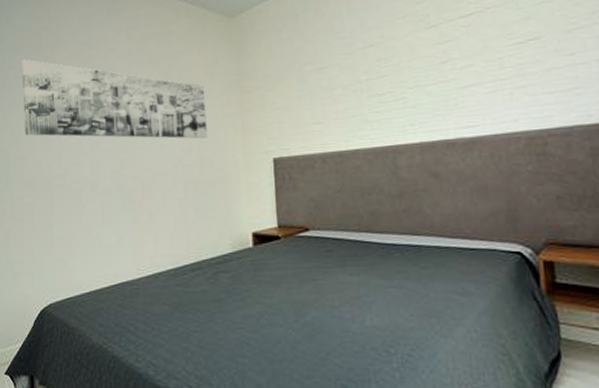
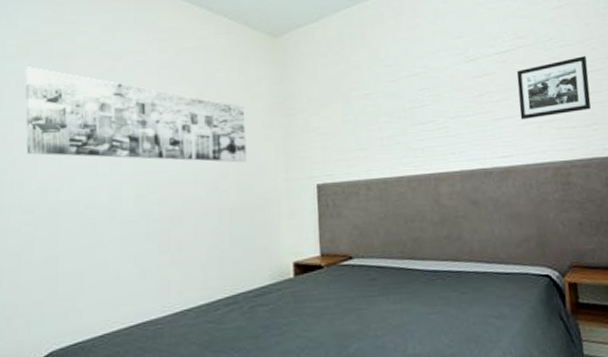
picture frame: none [483,13,574,88] -> present [516,56,592,120]

